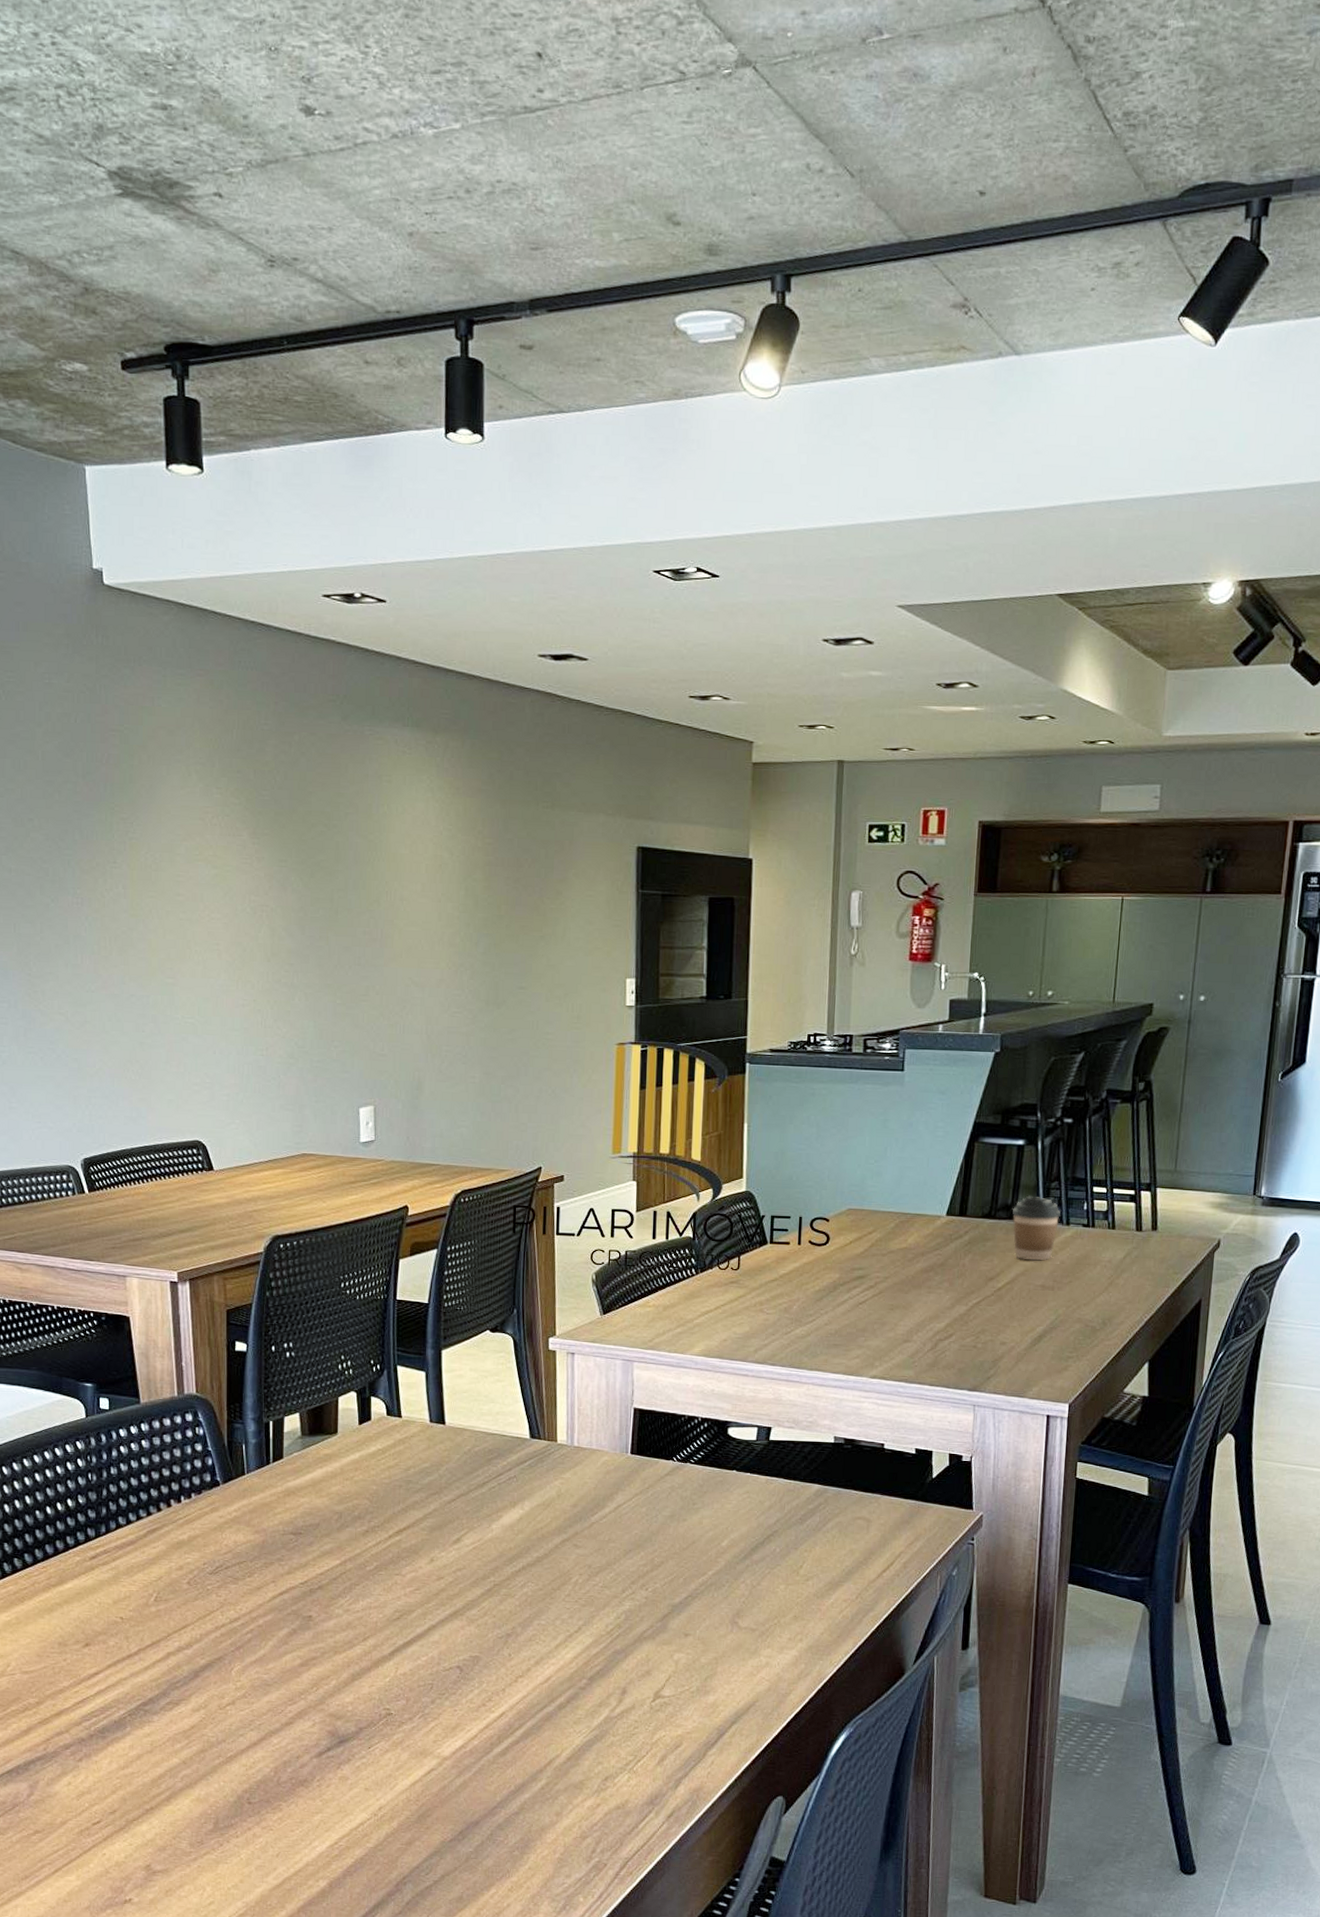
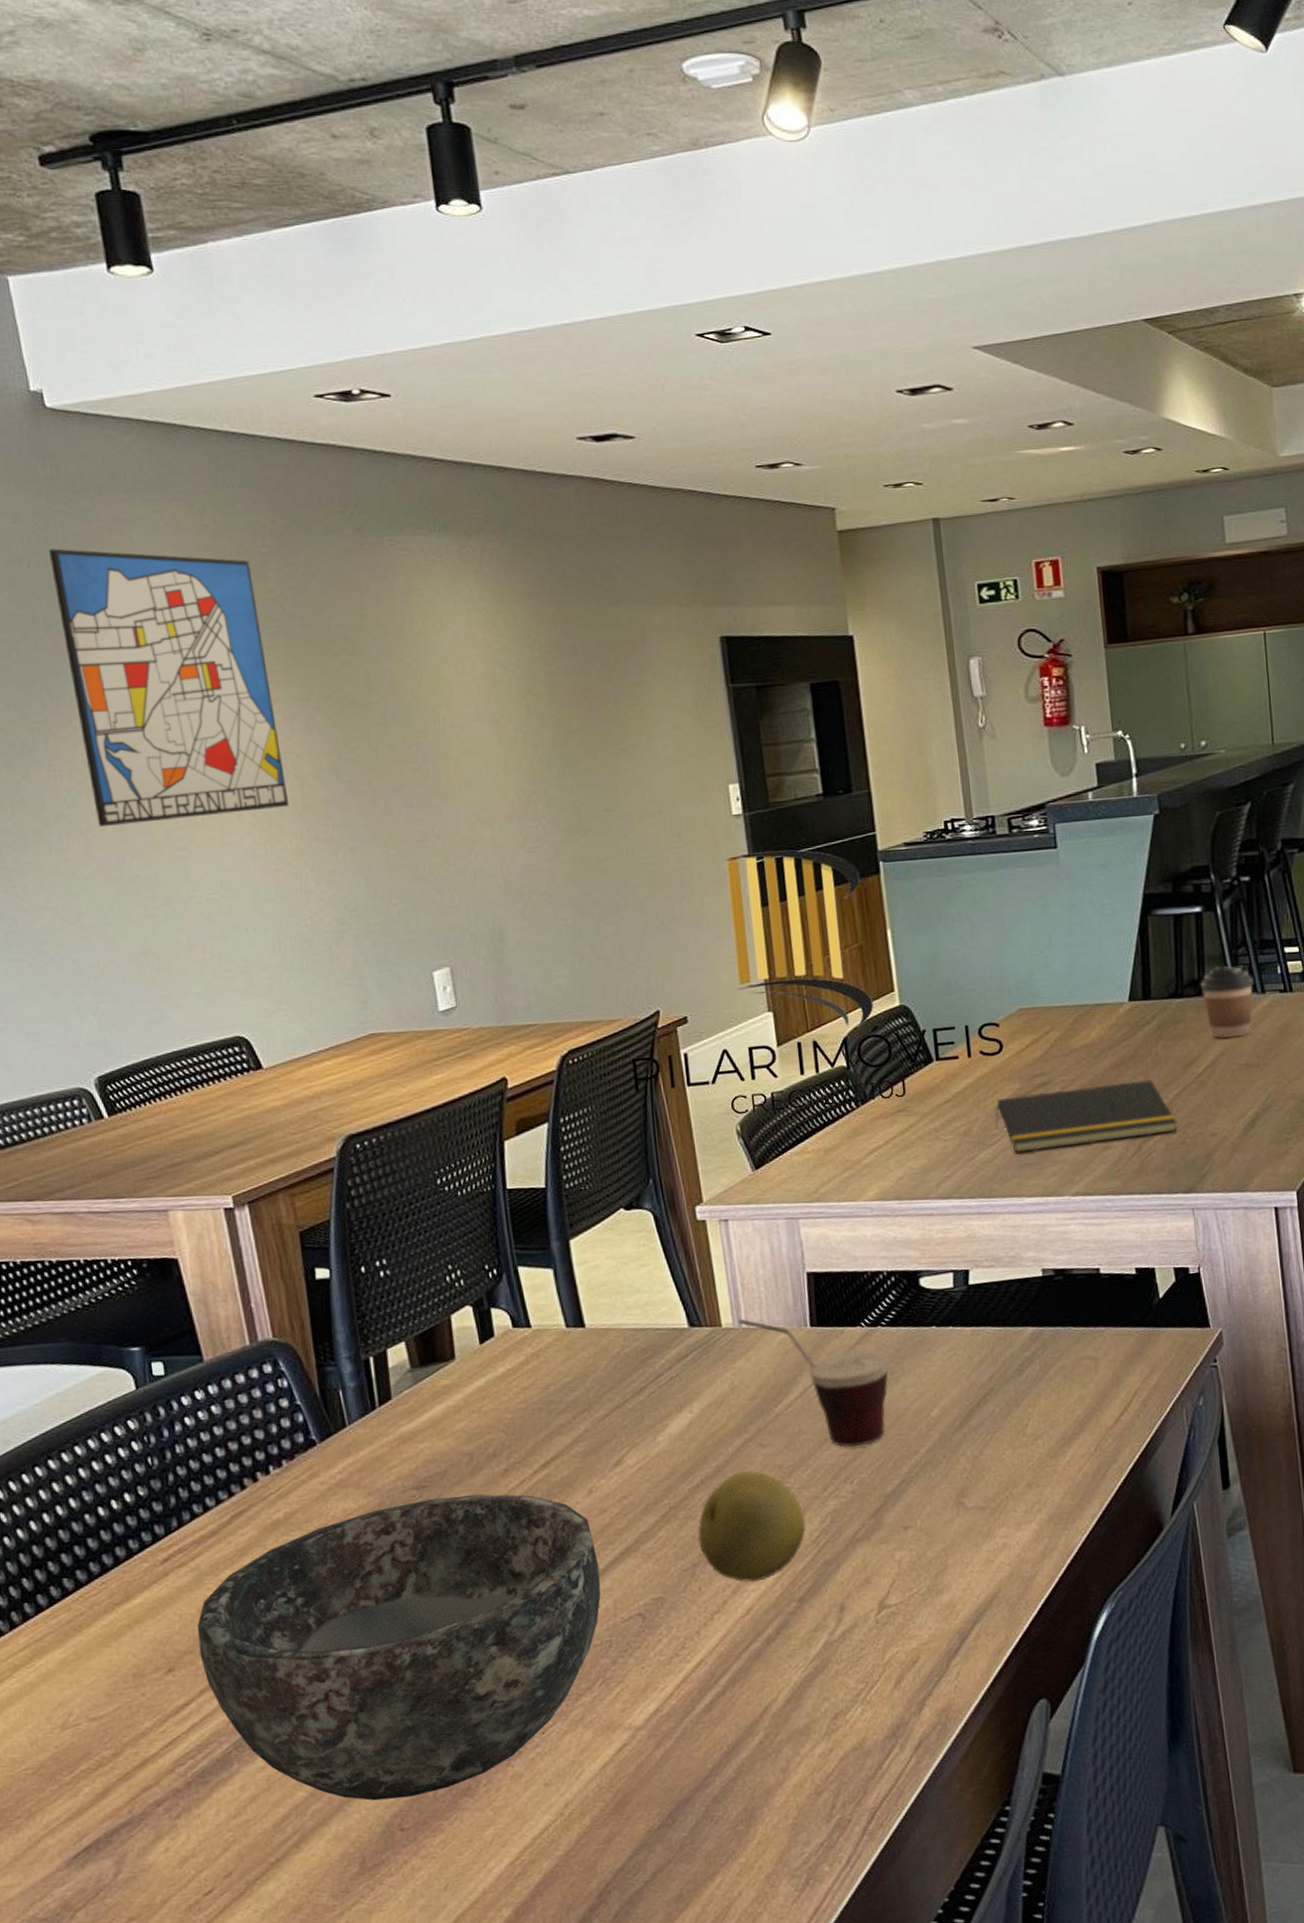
wall art: none [93,707,261,952] -> present [49,548,290,826]
bowl: none [111,1544,431,1779] -> present [197,1493,601,1801]
fruit: none [513,1565,604,1658] -> present [697,1470,806,1583]
cup: none [571,1438,692,1561] -> present [738,1318,889,1447]
notepad: none [813,1284,972,1336] -> present [996,1079,1177,1152]

